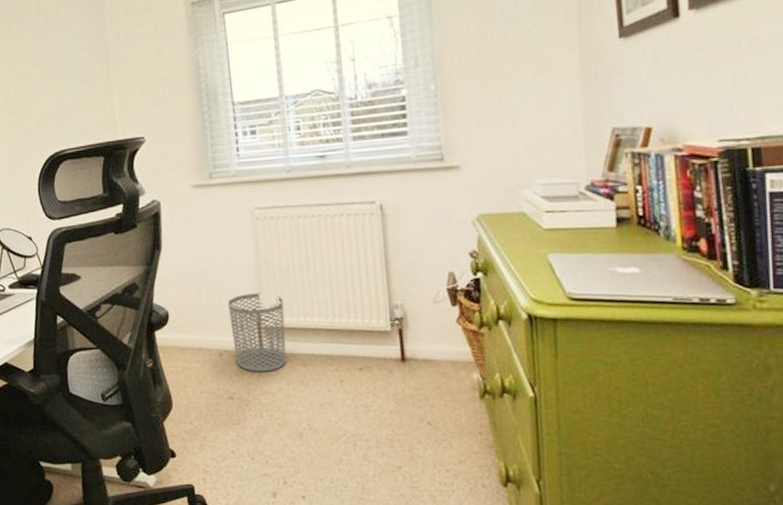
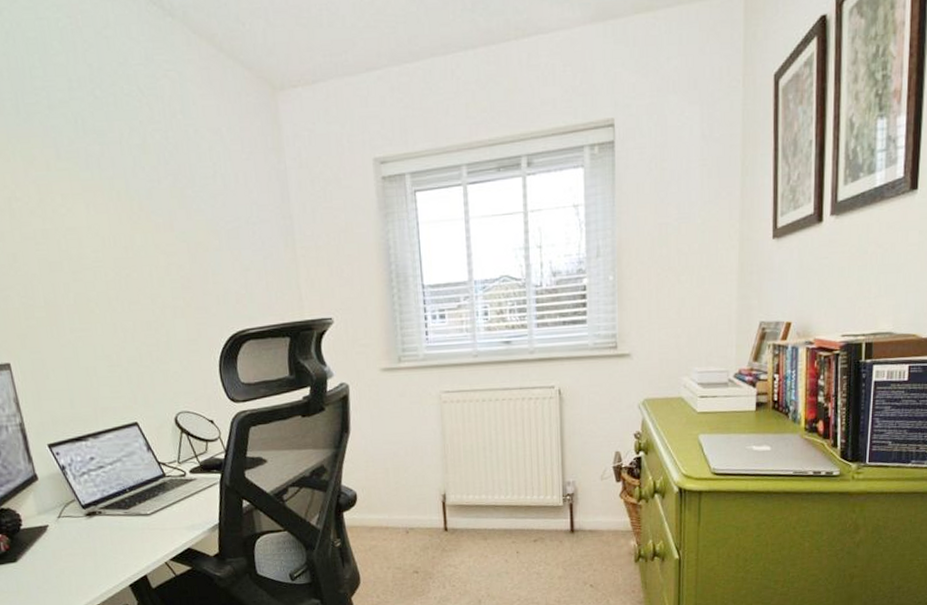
waste bin: present [228,293,287,372] -> none [415,473,469,547]

